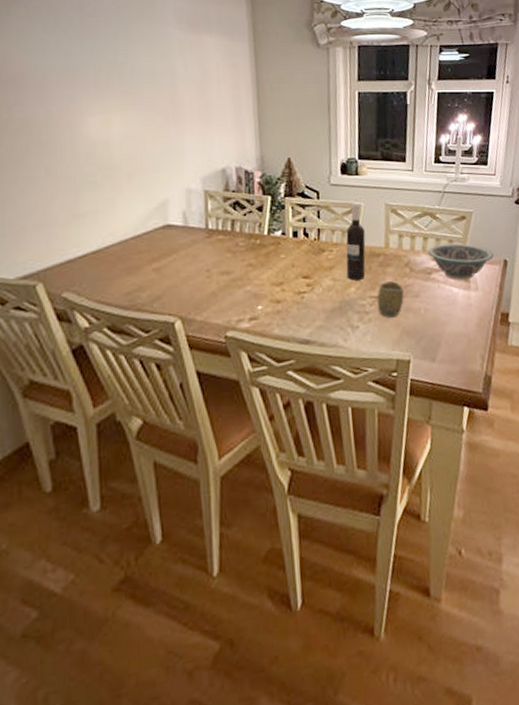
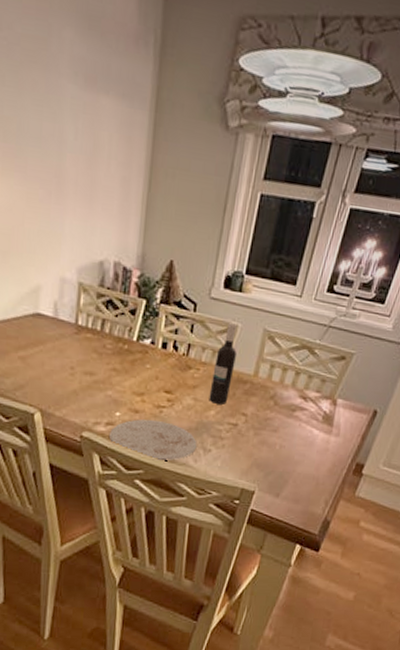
plate: none [253,306,344,348] -> present [108,419,197,461]
cup: present [377,281,404,318] -> none [233,411,263,448]
bowl: present [428,243,494,280] -> none [297,382,365,424]

